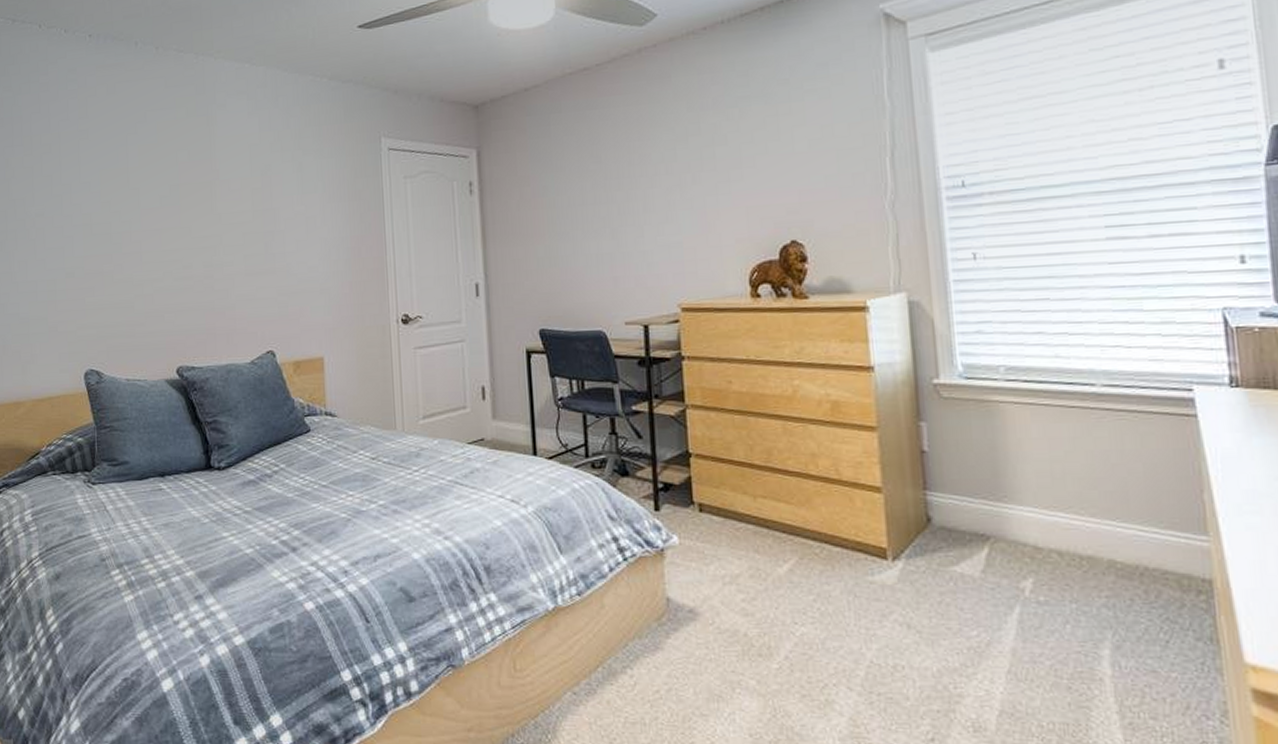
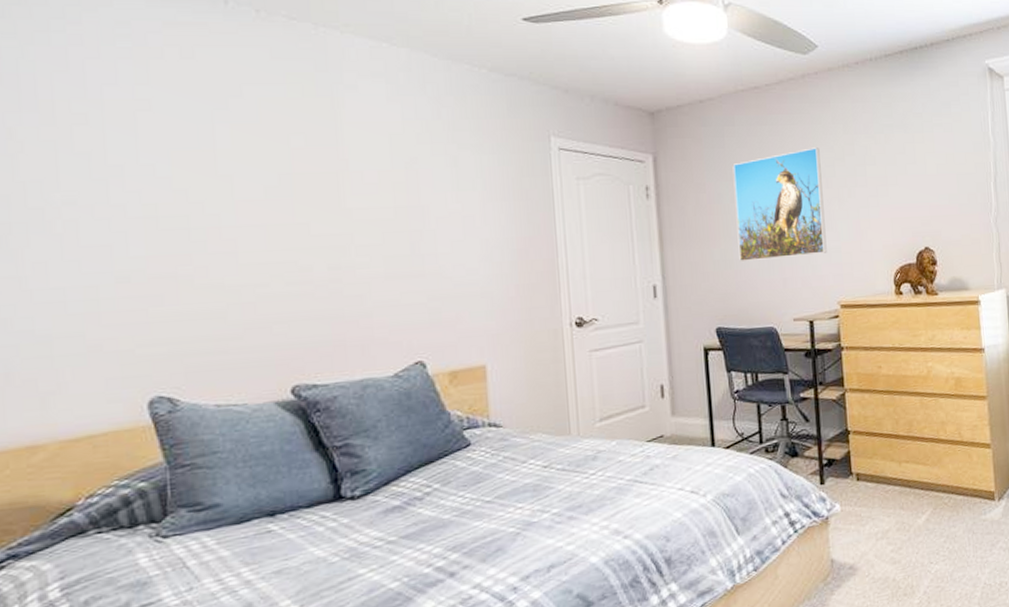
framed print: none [559,129,666,260] -> present [732,147,827,263]

